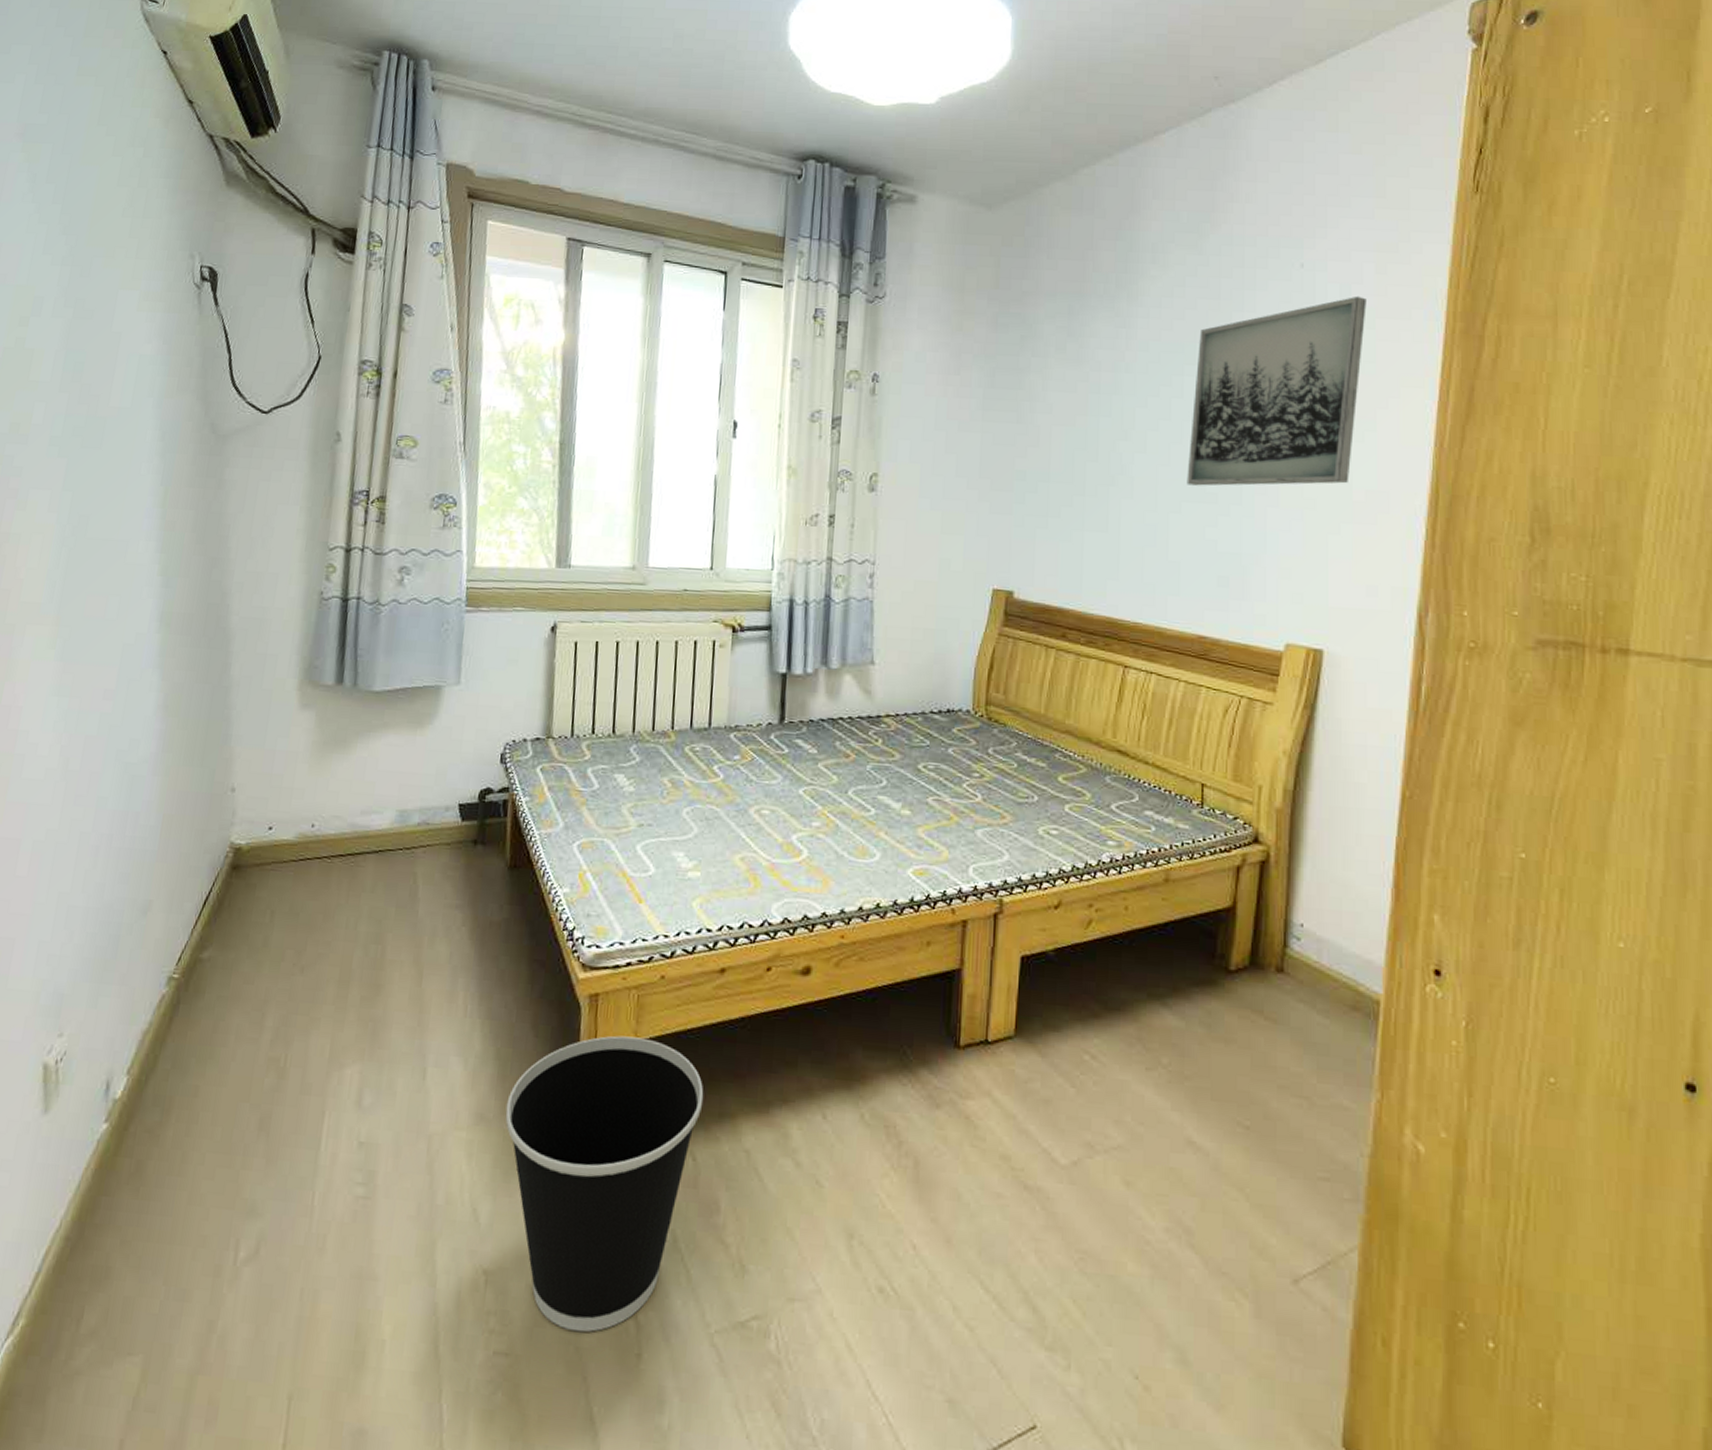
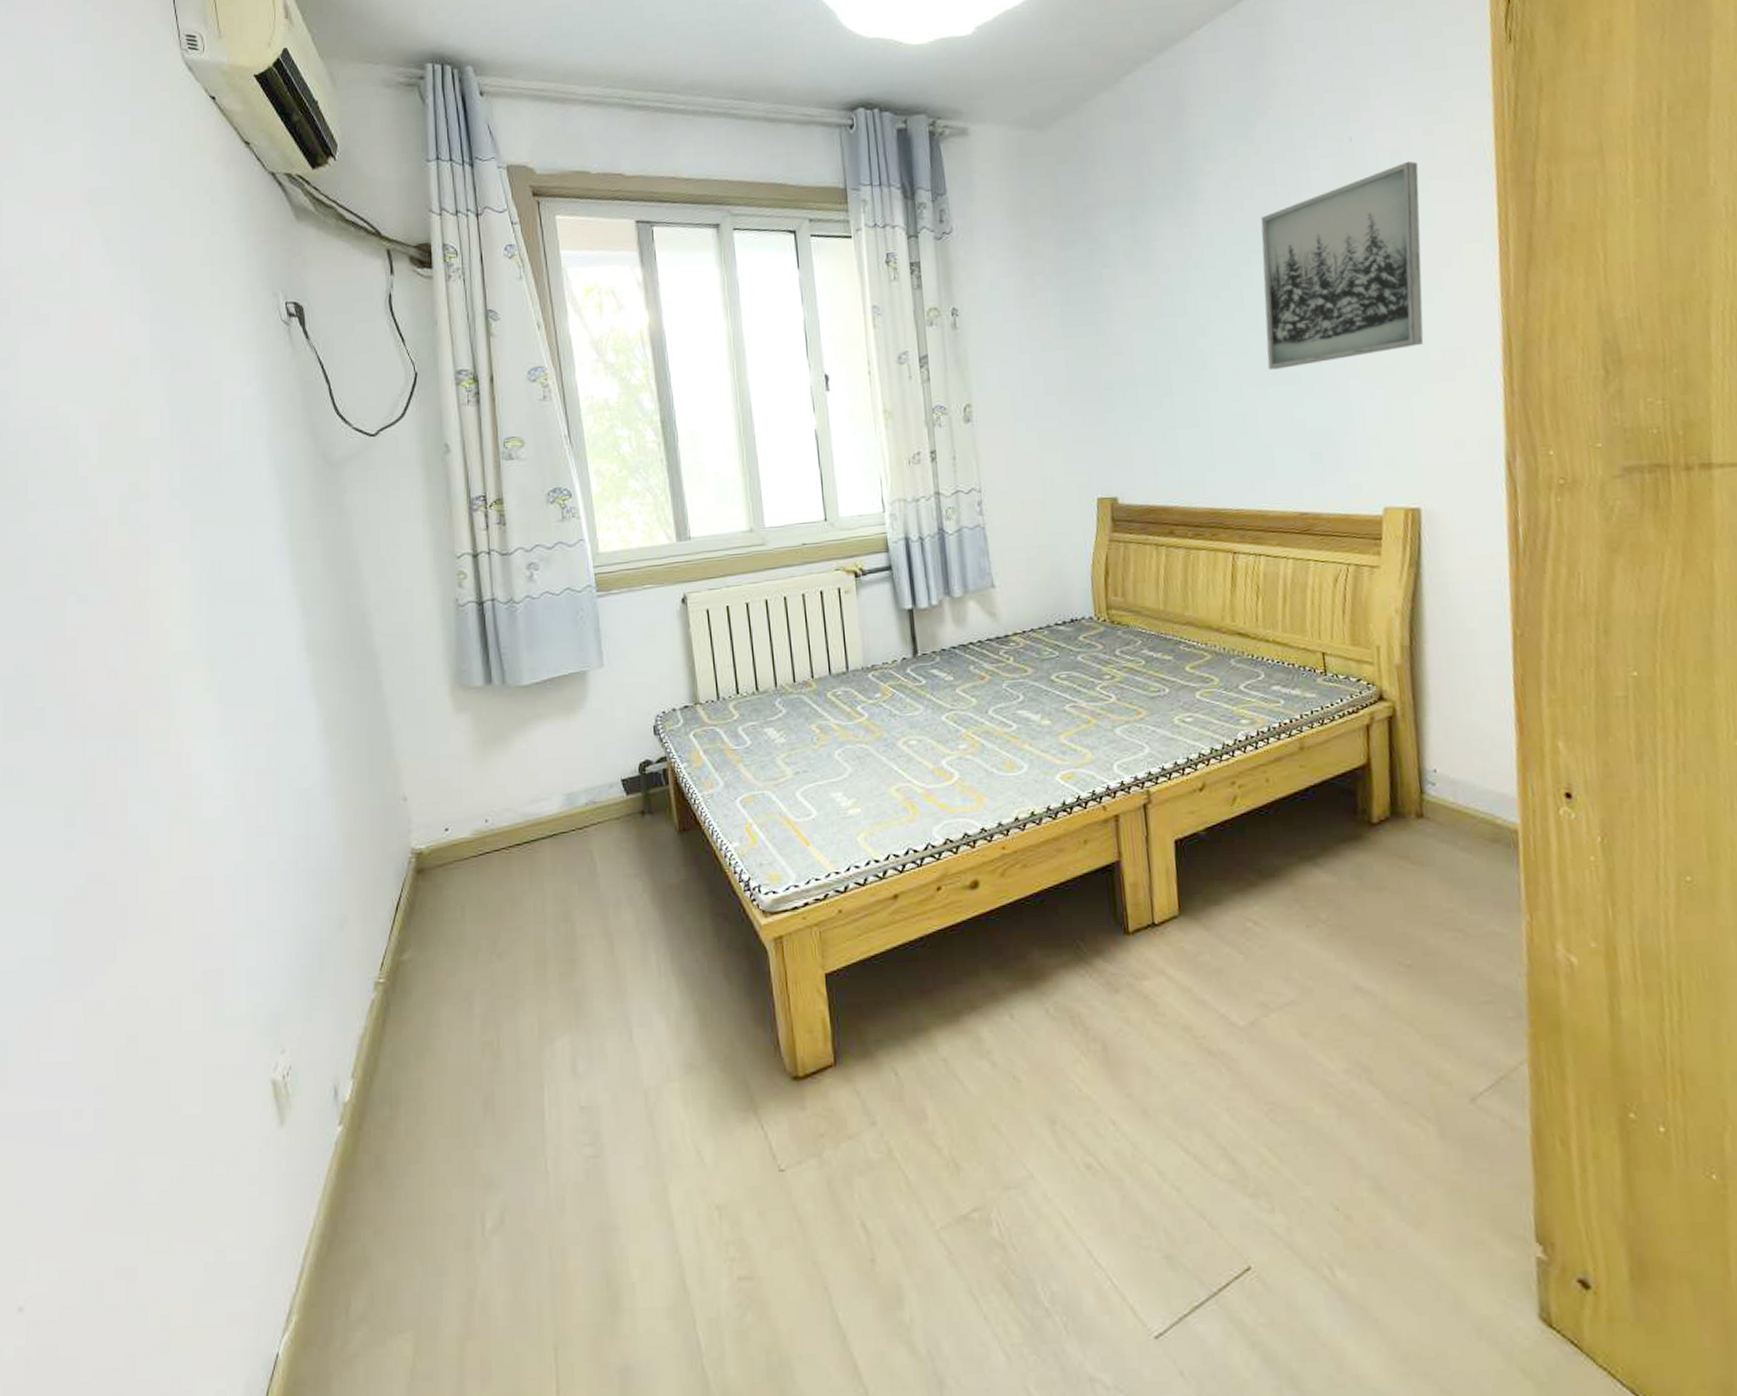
wastebasket: present [505,1035,704,1333] -> none [712,970,897,1248]

